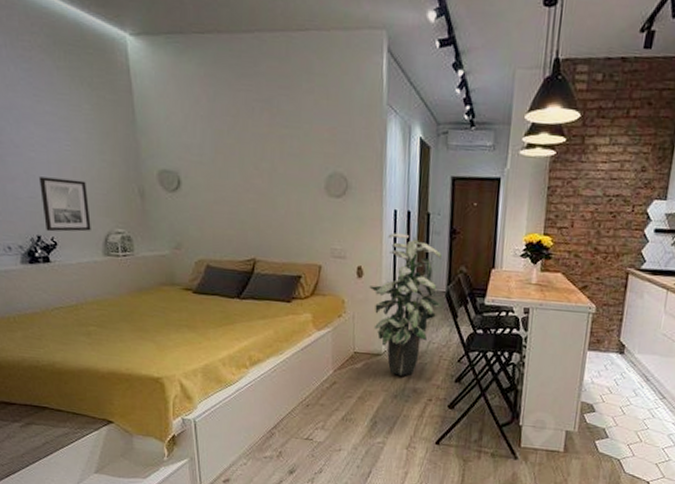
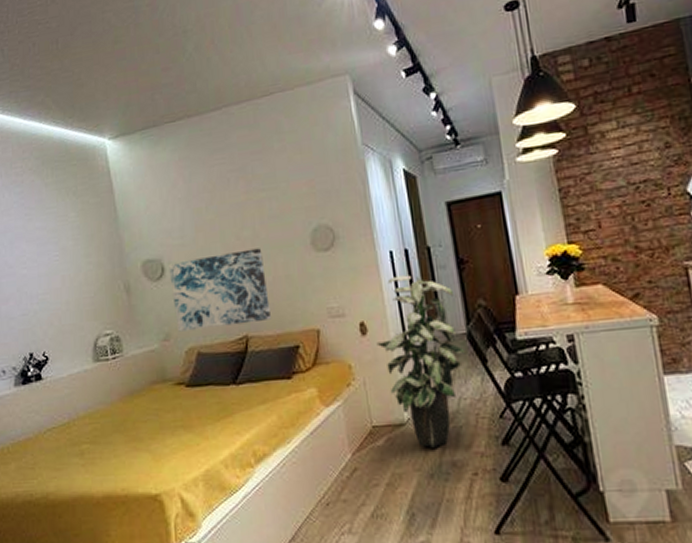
wall art: present [38,176,91,232] -> none [30,287,80,347]
wall art: none [185,178,279,249] -> present [169,248,271,332]

